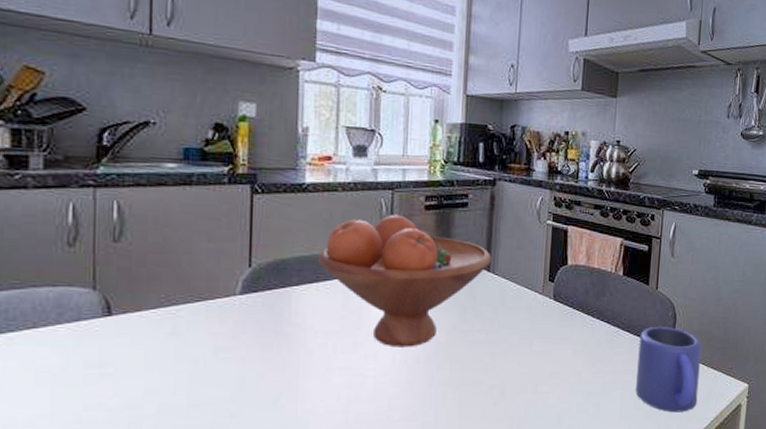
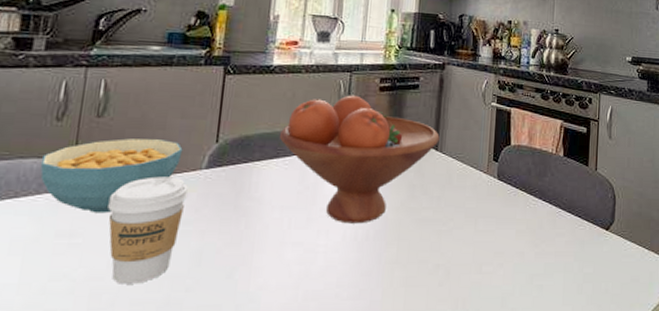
cereal bowl: none [56,264,213,343] -> present [40,138,183,214]
coffee cup: none [137,303,223,412] -> present [108,176,188,284]
mug: present [636,326,702,413] -> none [578,207,641,298]

